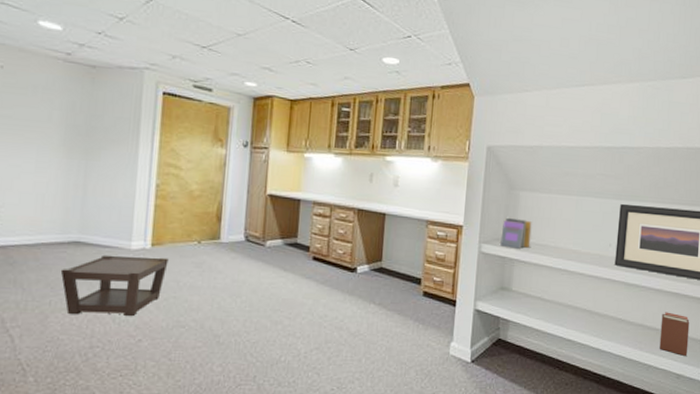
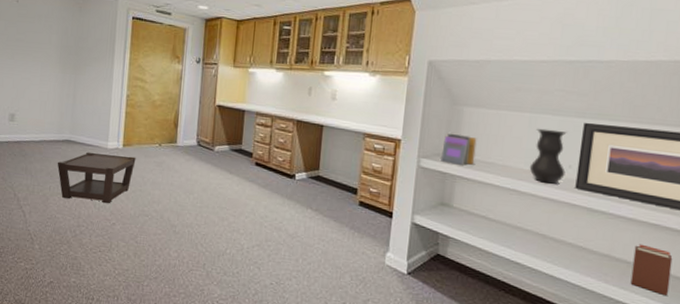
vase: none [577,210,607,262] -> present [529,128,567,184]

